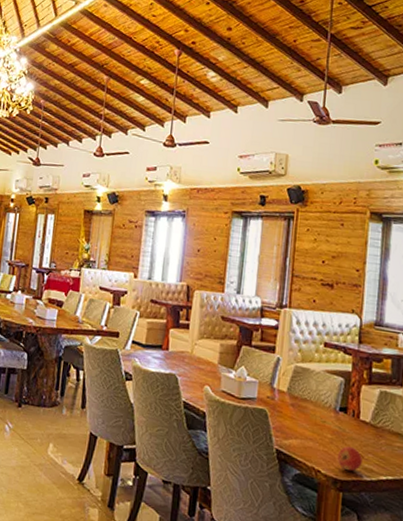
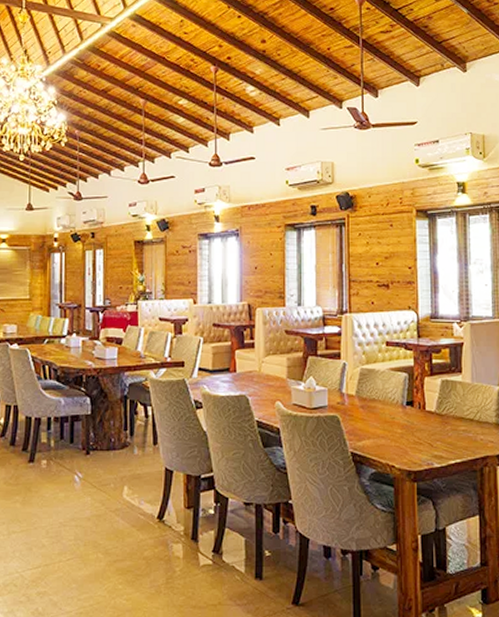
apple: present [337,446,362,472] -> none [408,437,432,461]

